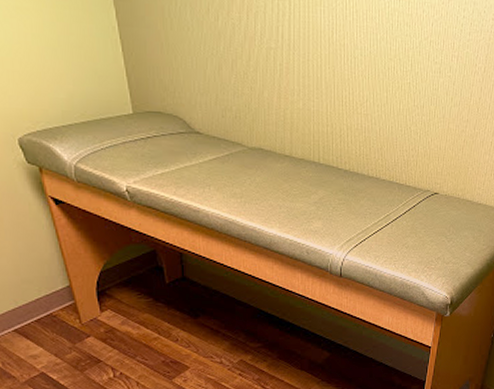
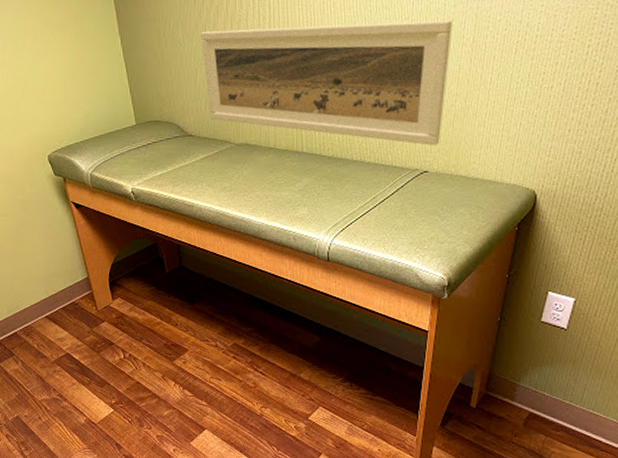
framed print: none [213,18,467,169] -> present [201,20,453,146]

